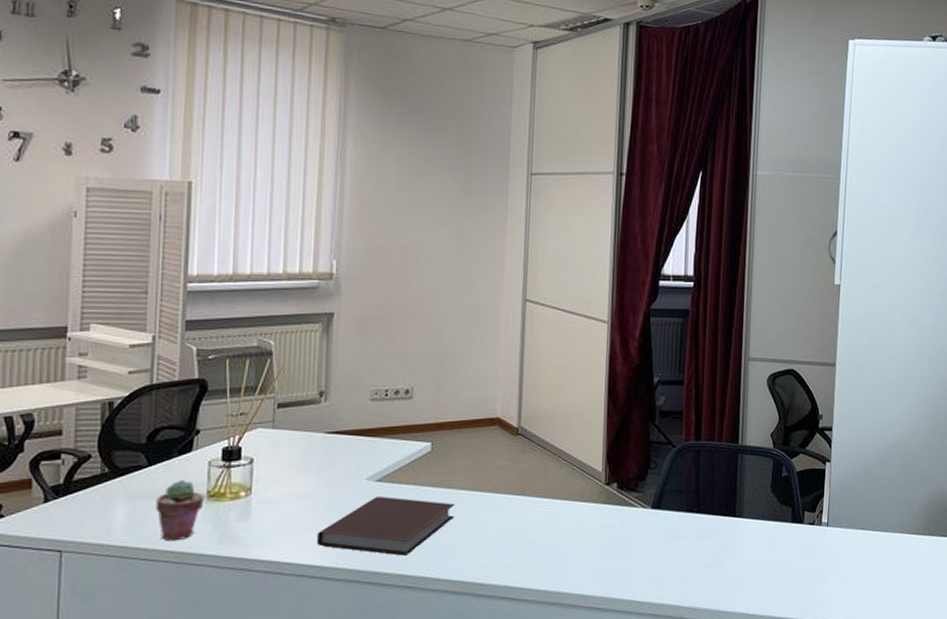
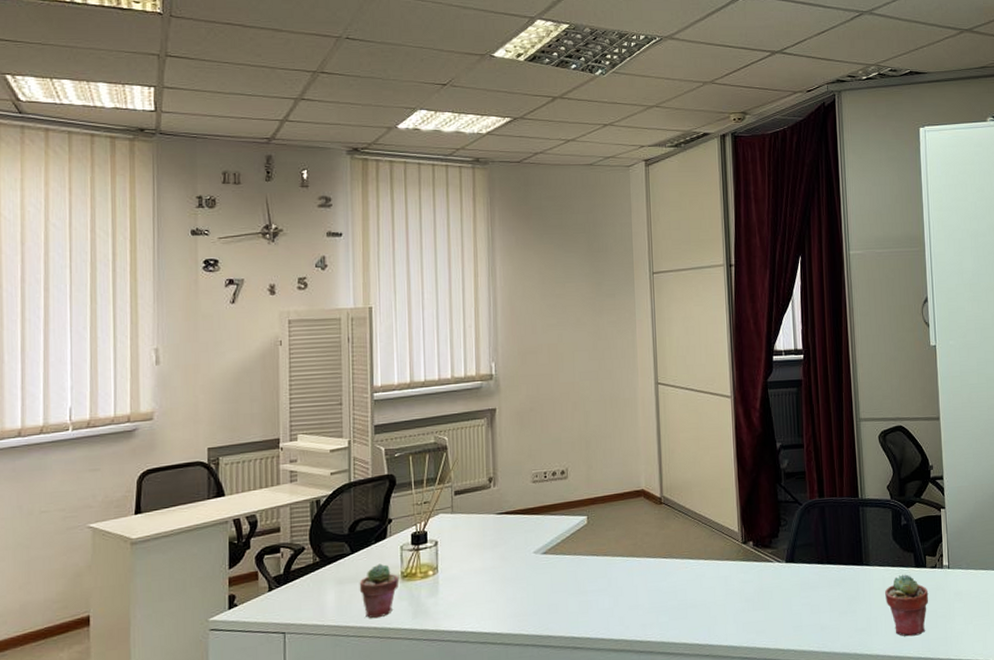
notebook: present [317,496,455,556] -> none [496,567,613,620]
potted succulent: none [756,529,803,596] -> present [885,574,929,637]

